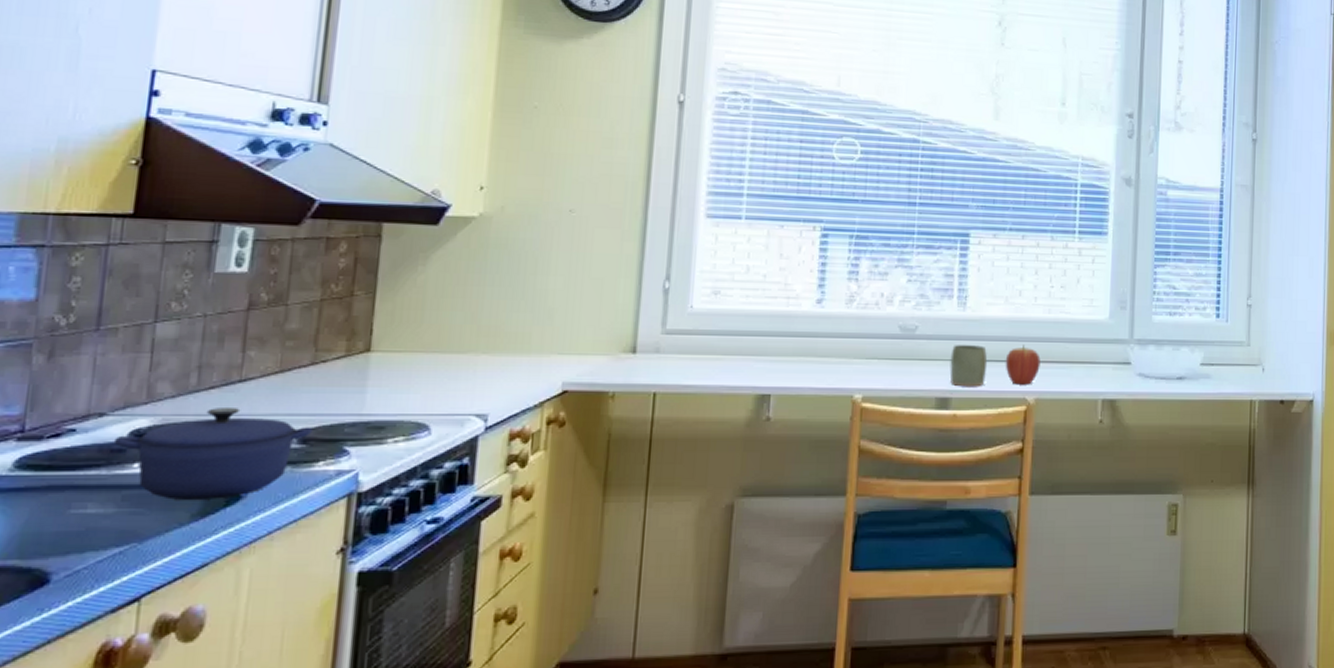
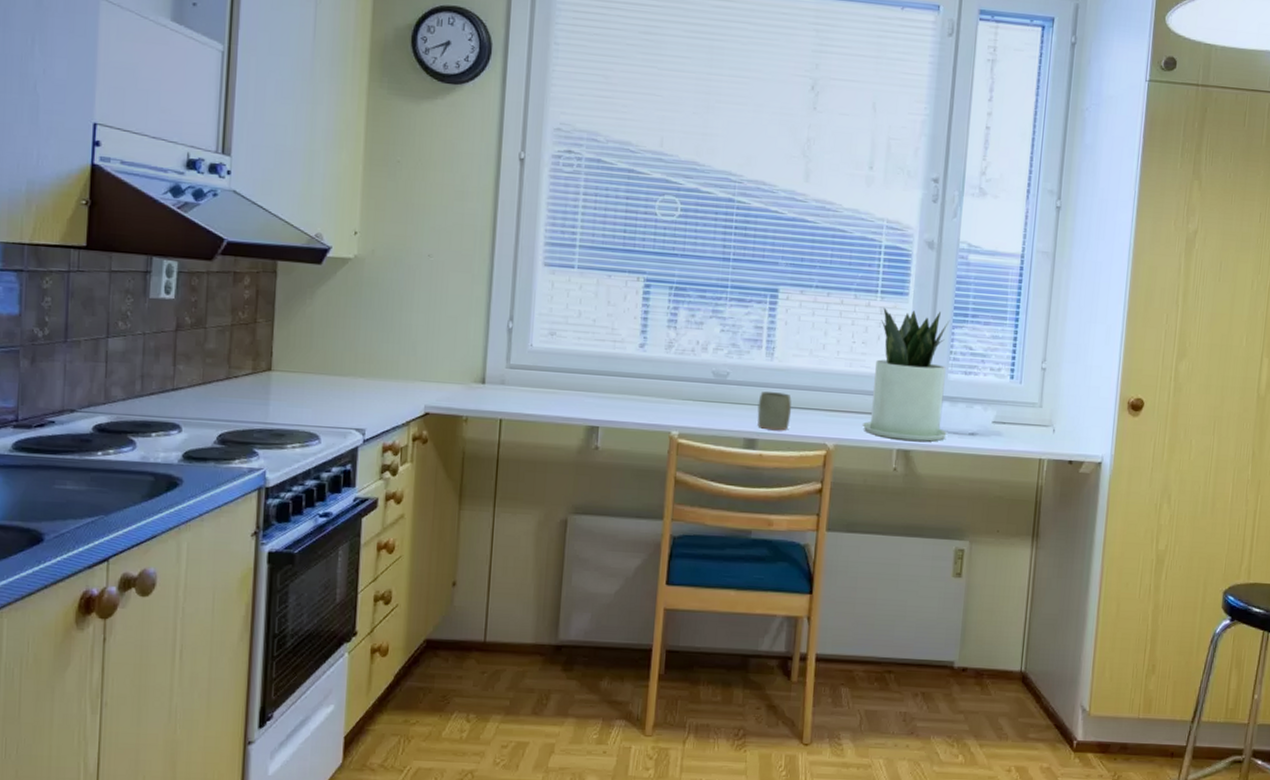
cooking pot: present [113,406,313,500] -> none [82,410,230,485]
fruit: present [1005,345,1041,385] -> none [807,395,841,432]
planter: none [1064,249,1155,390] -> present [862,308,950,442]

